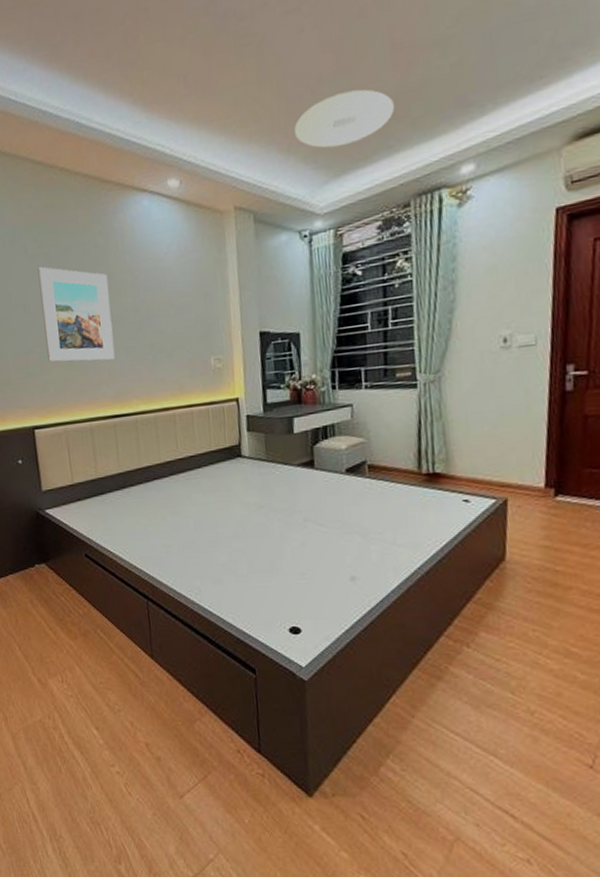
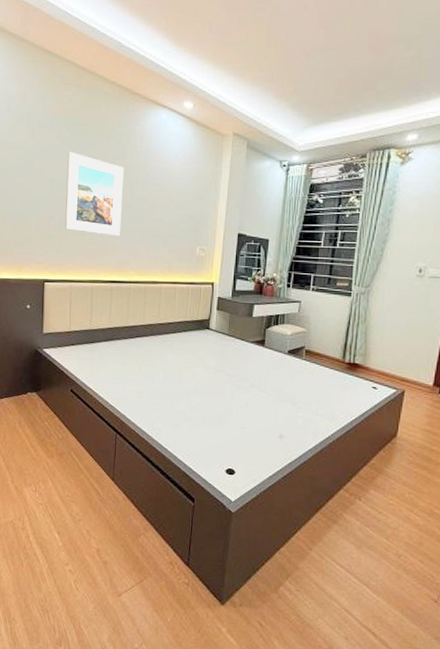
ceiling light: present [294,89,394,149] -> none [288,61,365,102]

